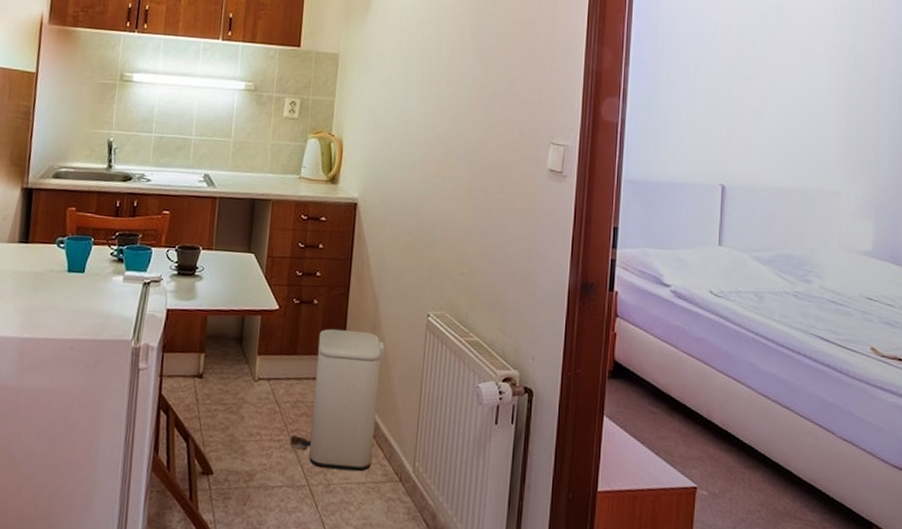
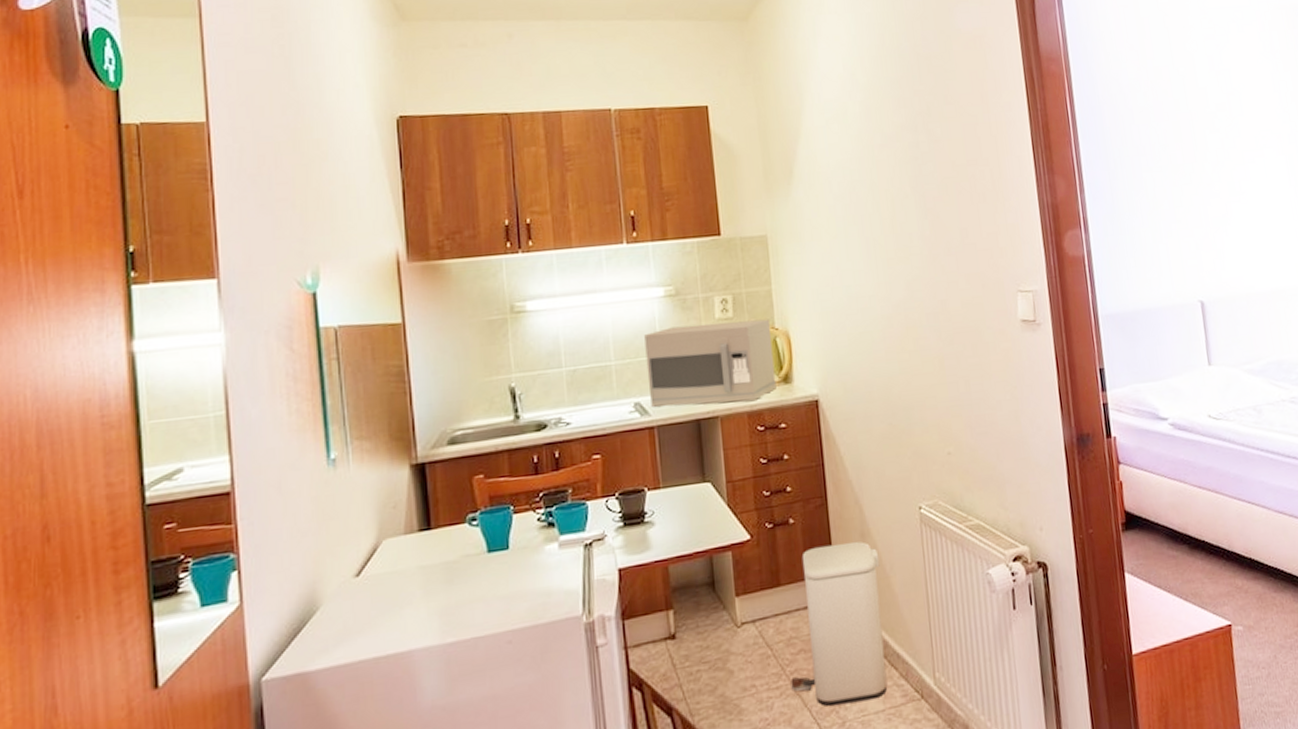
microwave: none [217,117,329,193] -> present [644,319,777,408]

